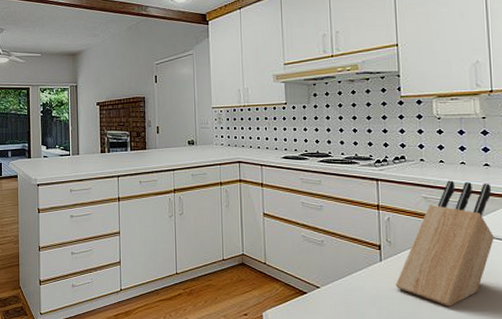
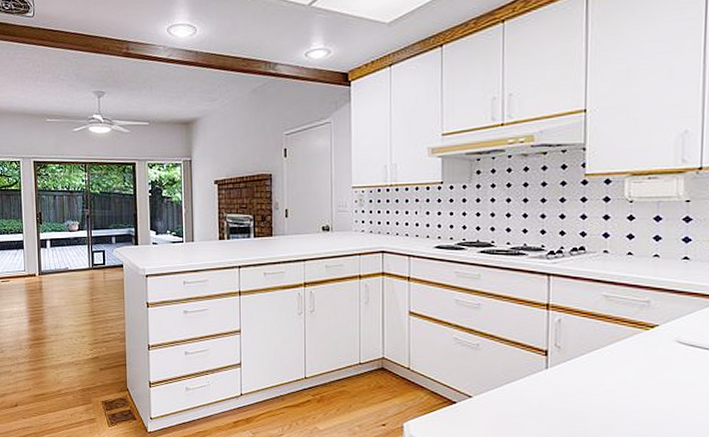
knife block: present [395,180,494,307] -> none [562,276,690,422]

